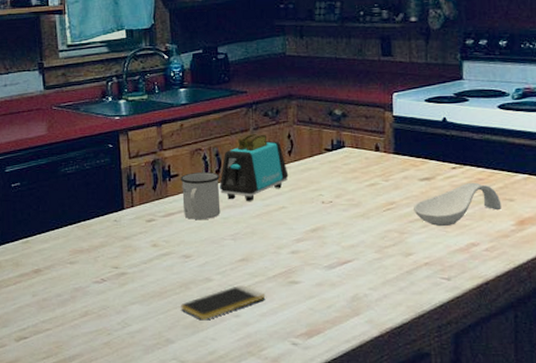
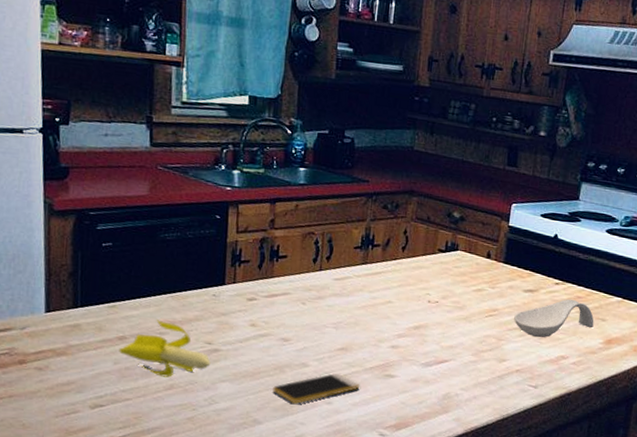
banana: none [36,250,120,305] -> present [119,320,211,377]
mug: present [180,172,221,221] -> none [288,256,330,305]
toaster: present [220,133,289,202] -> none [328,223,400,293]

